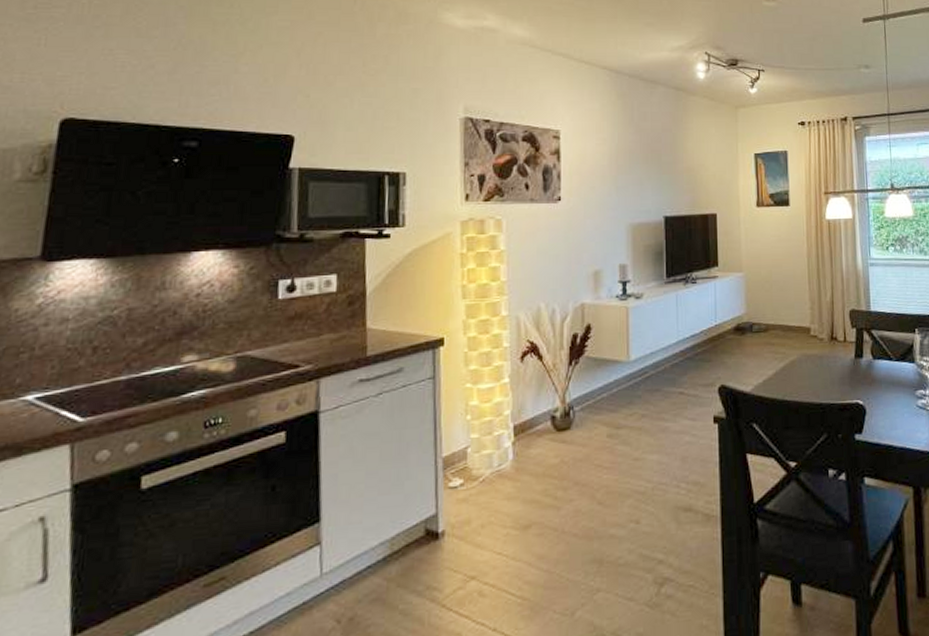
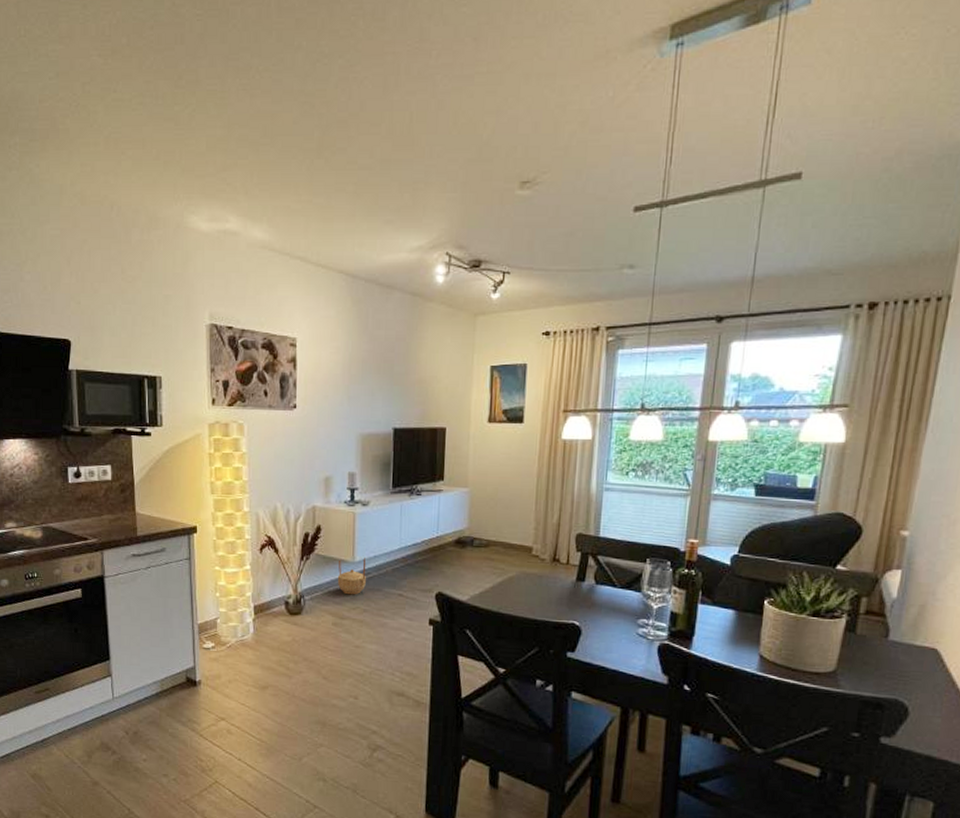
basket: none [611,354,643,400] -> present [337,557,366,595]

